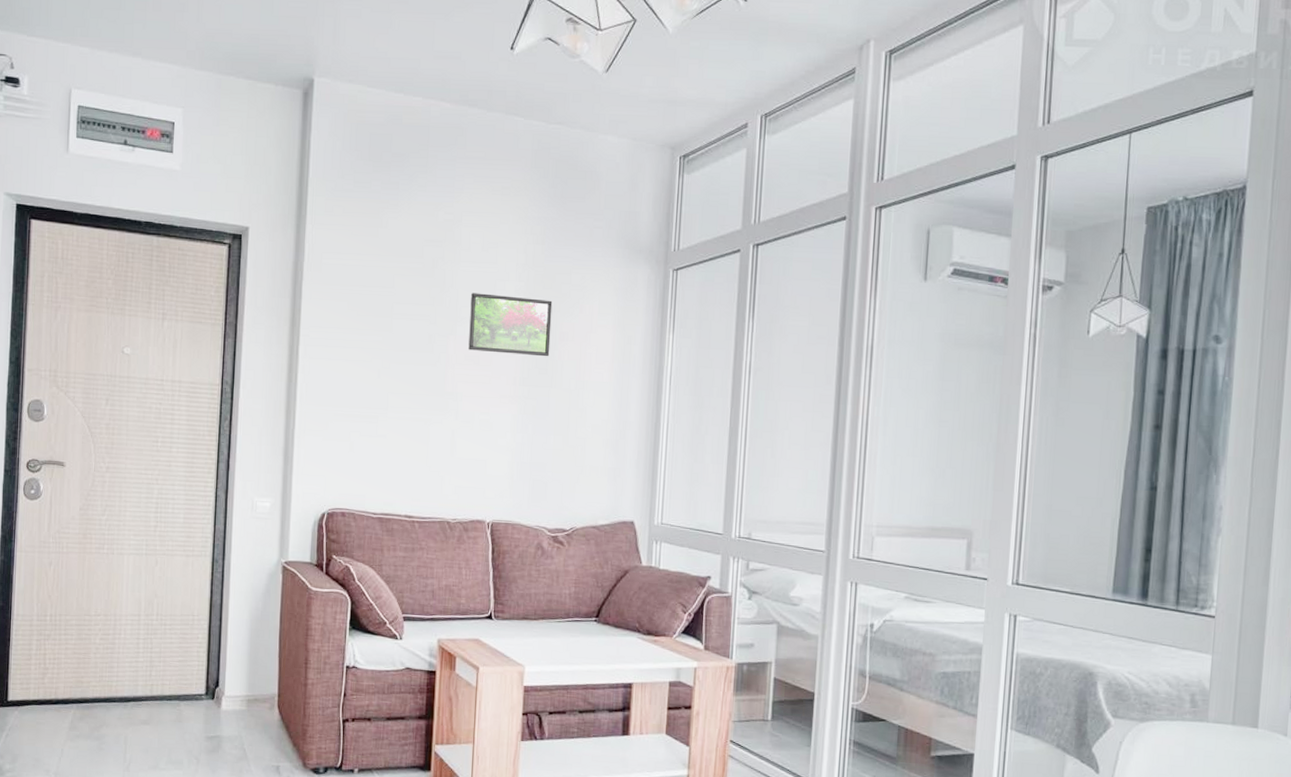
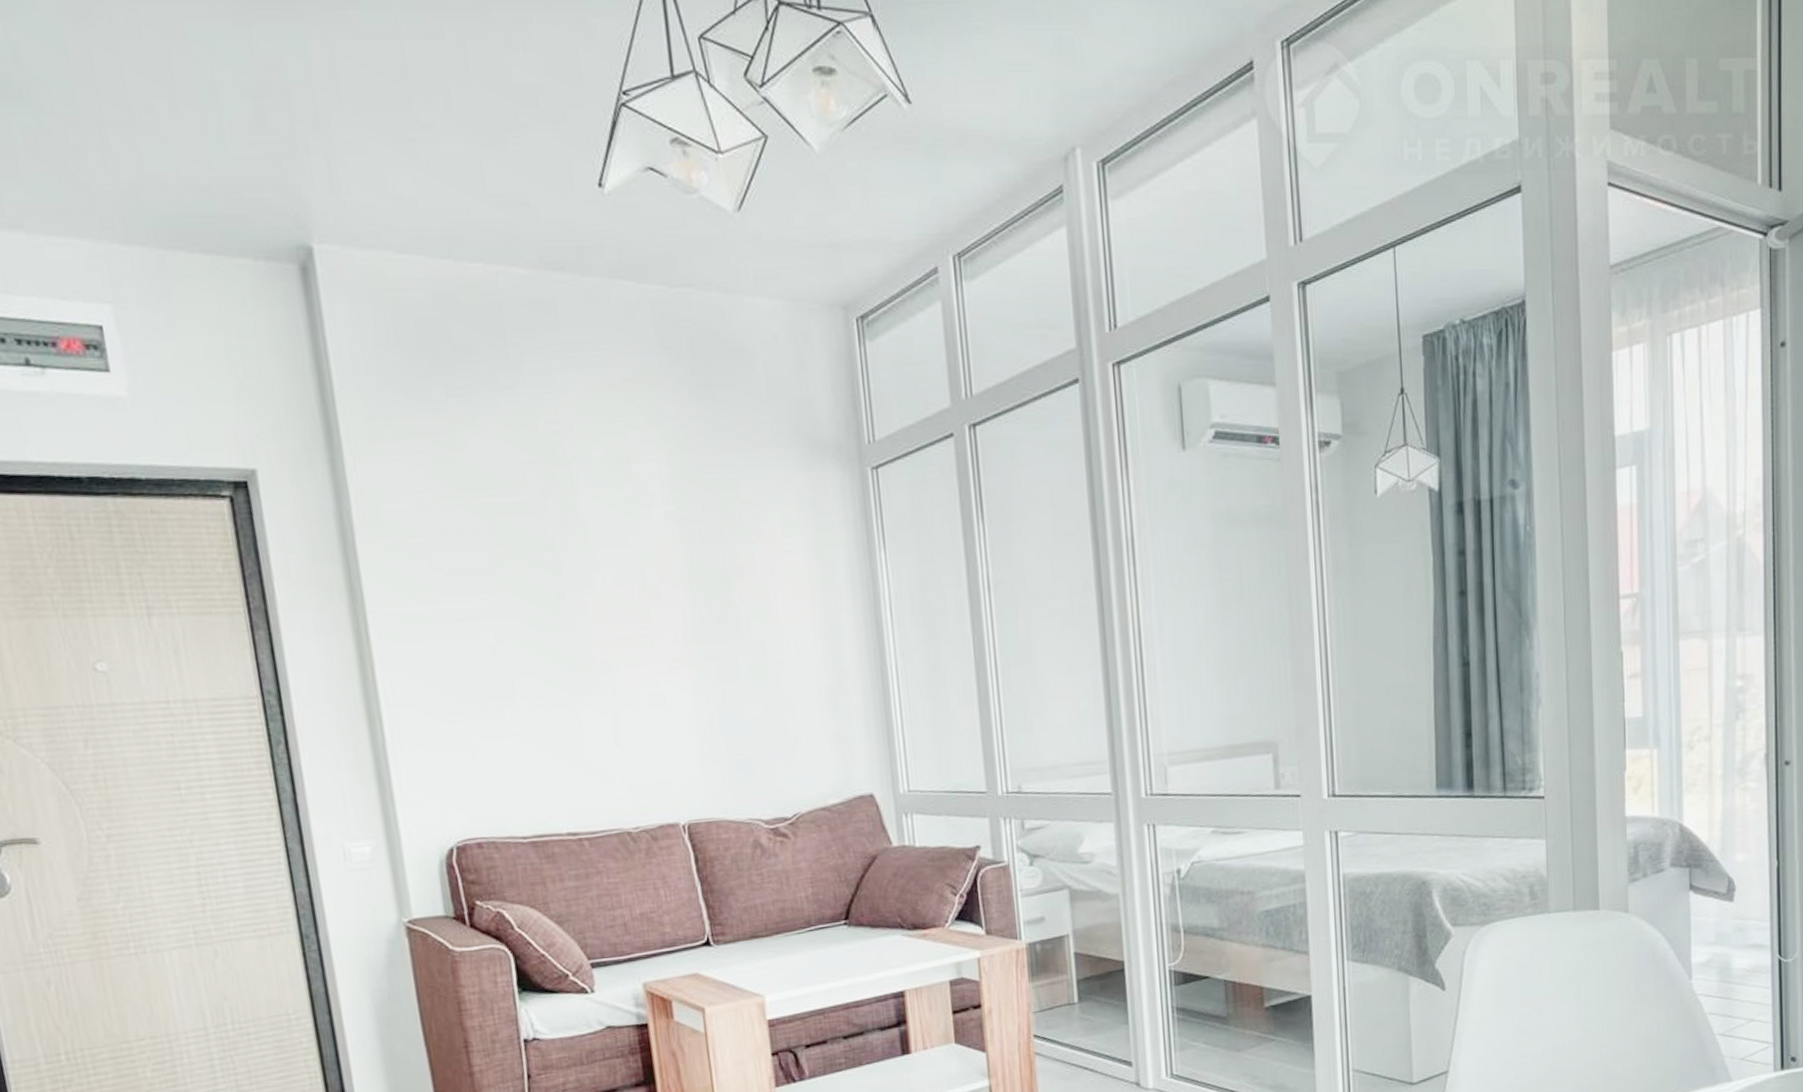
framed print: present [468,293,553,357] -> none [604,525,727,605]

